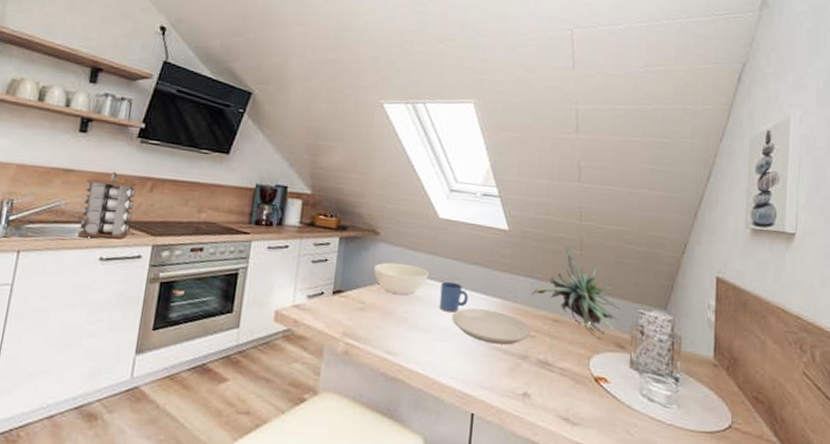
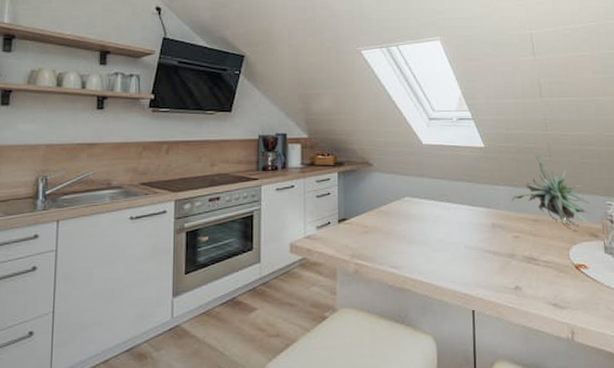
spice rack: present [77,171,137,240] -> none [107,140,154,202]
bowl: present [373,262,430,296] -> none [370,188,421,216]
mug: present [439,281,469,314] -> none [432,198,457,226]
plate: present [452,308,532,345] -> none [445,218,516,248]

